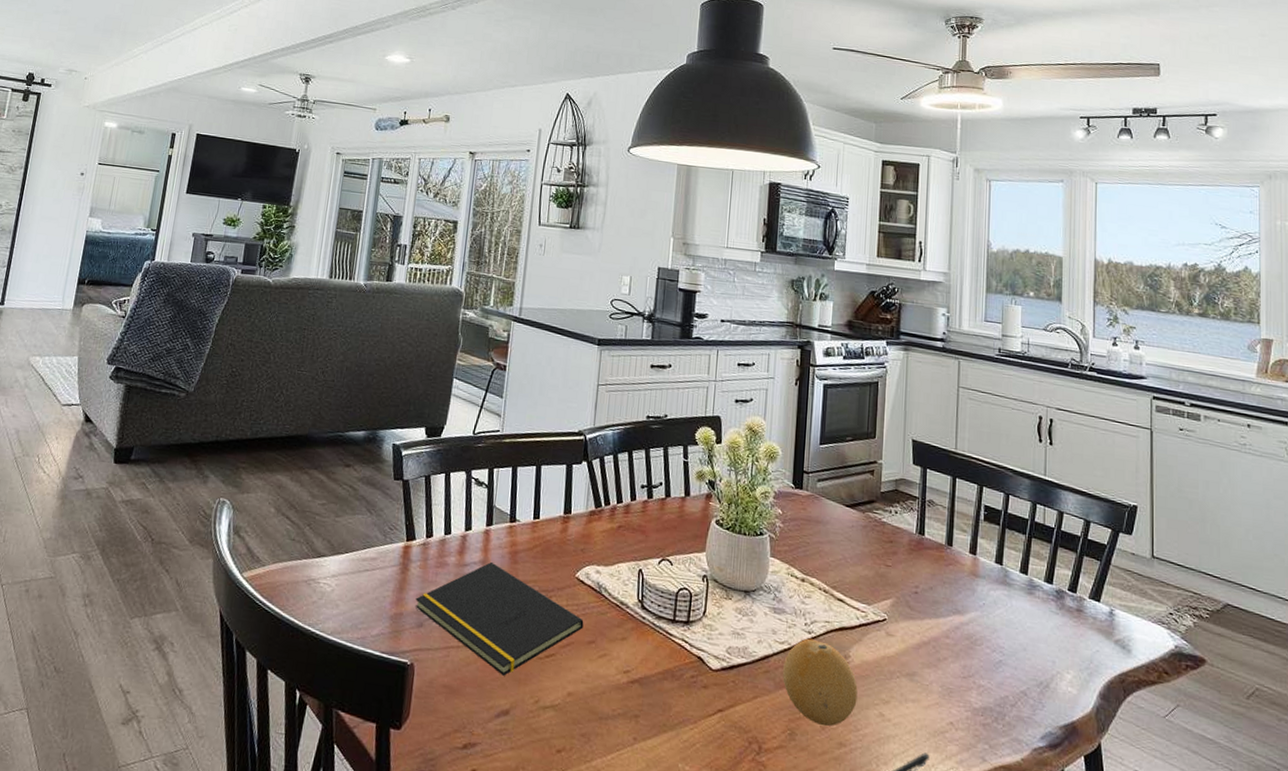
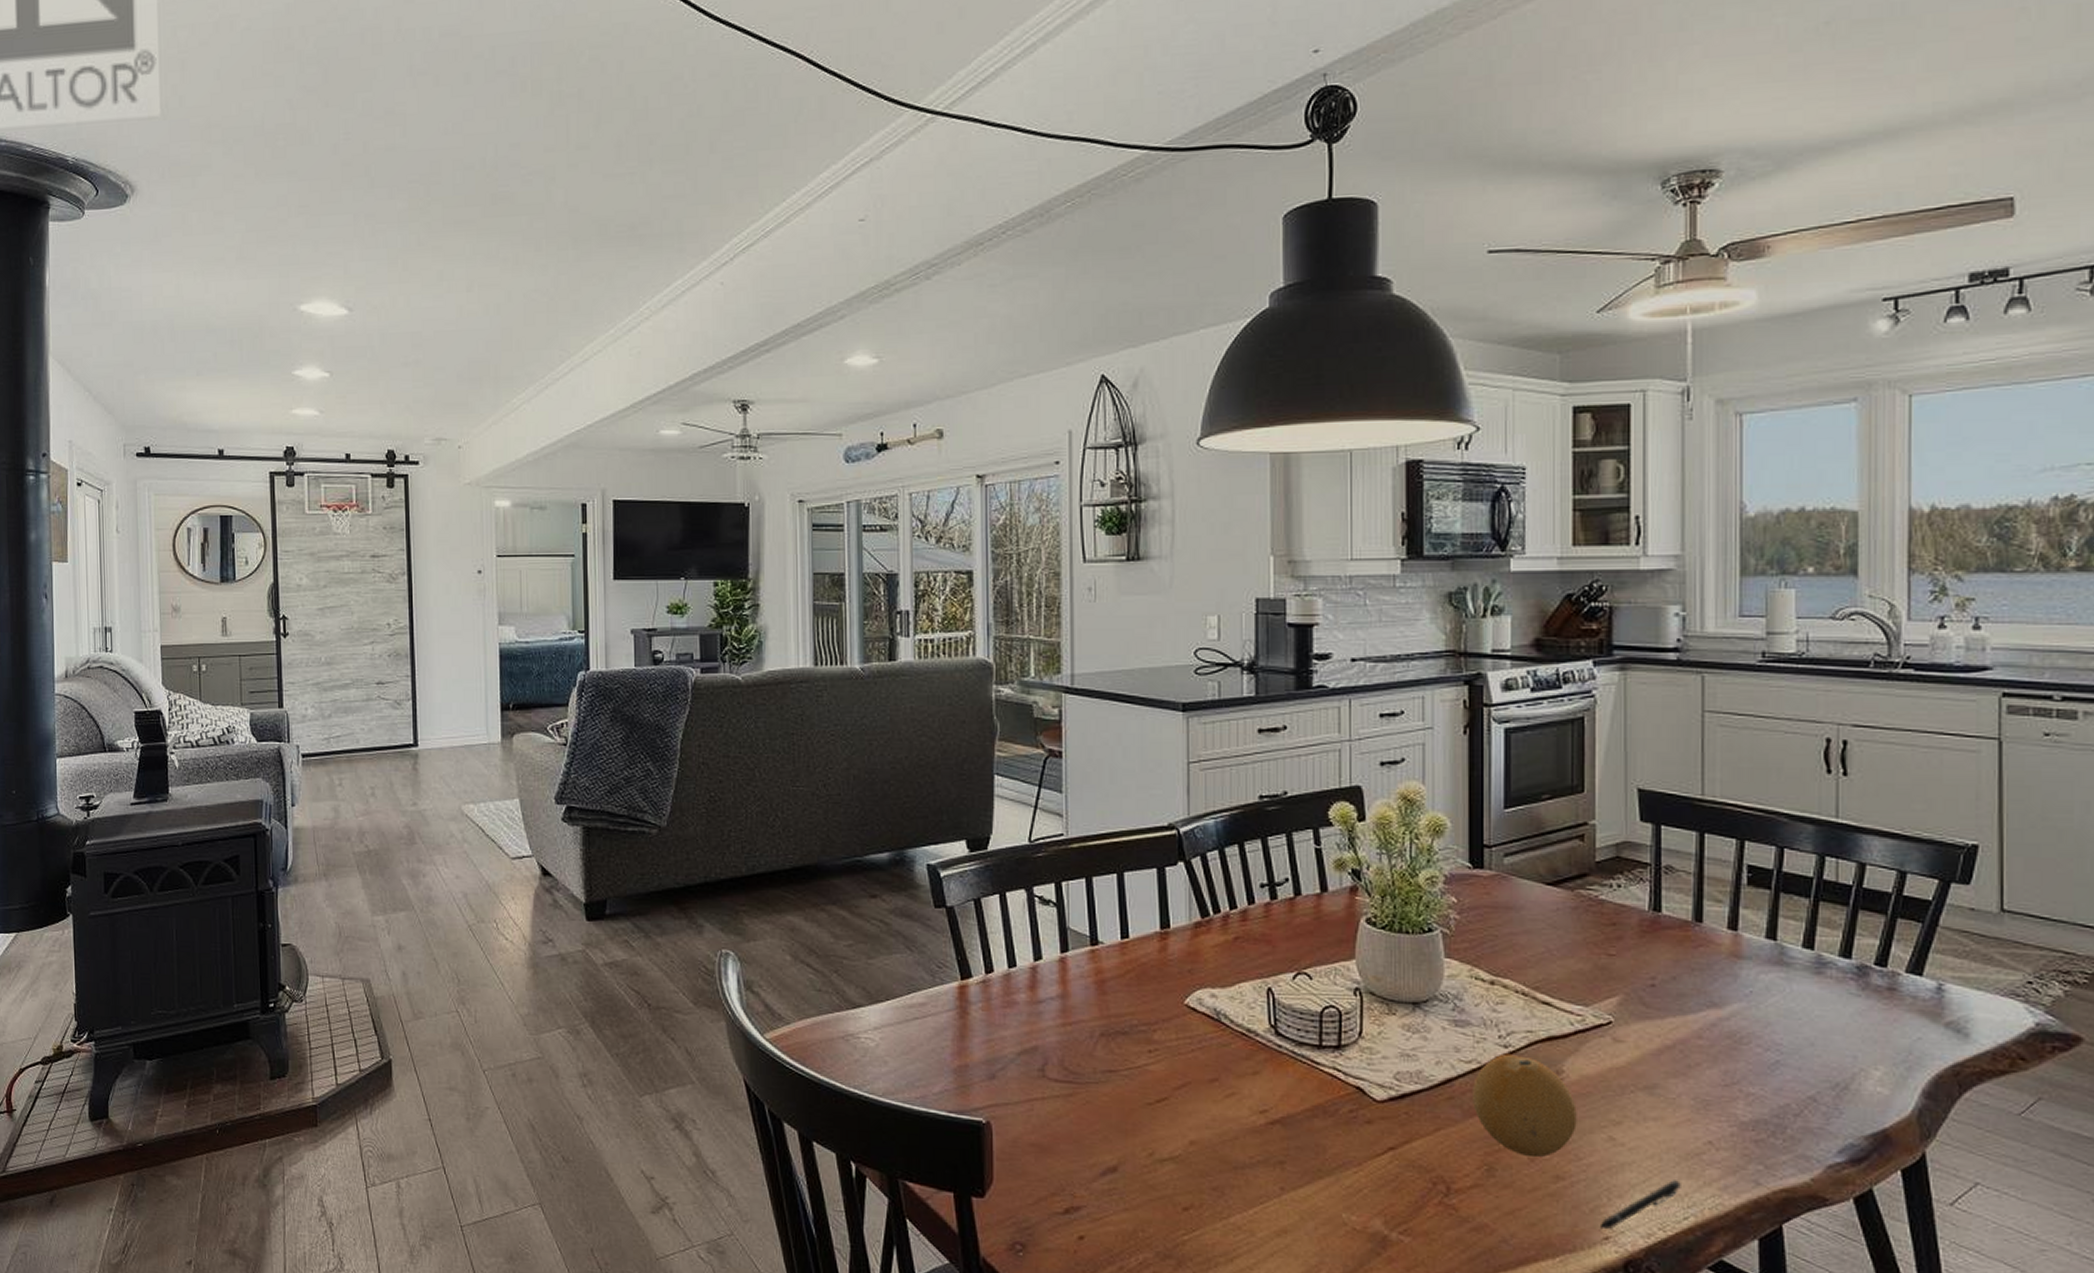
notepad: present [415,562,584,676] -> none [982,996,1201,1127]

